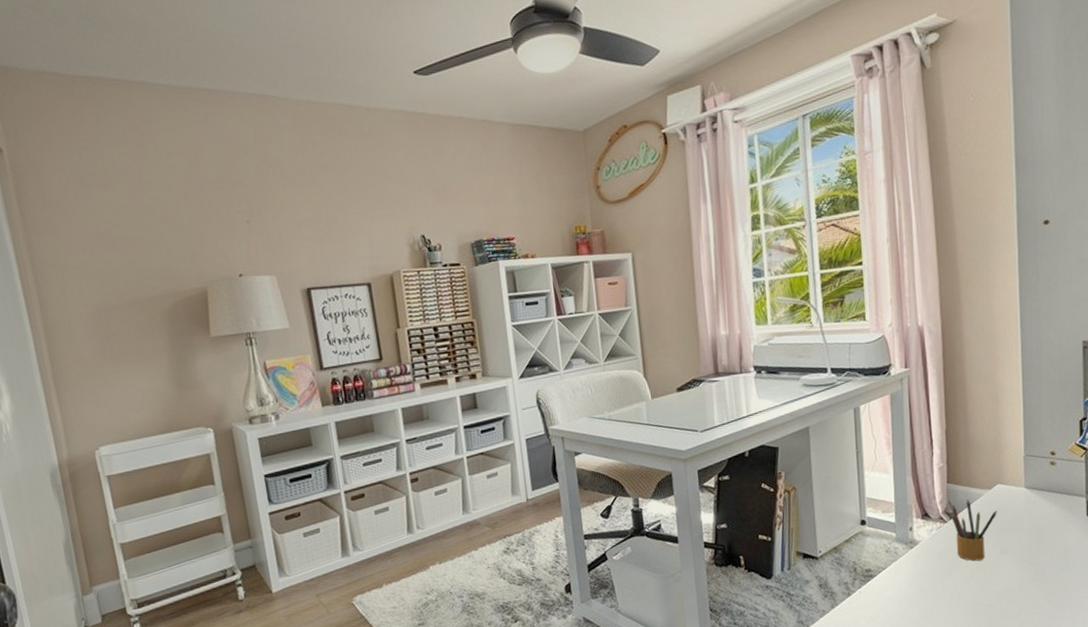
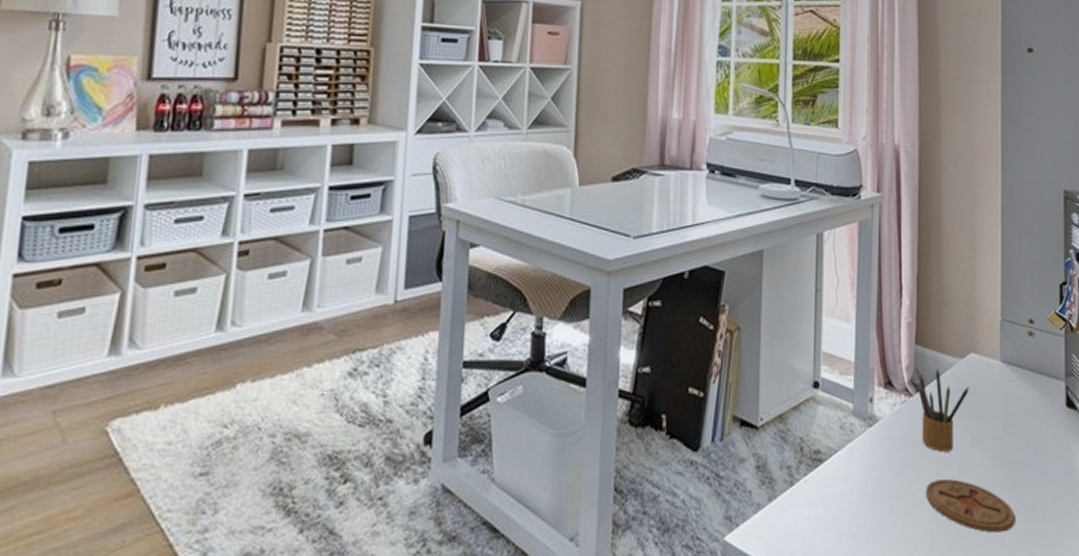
coaster: none [961,580,1042,616] -> present [925,479,1015,533]

